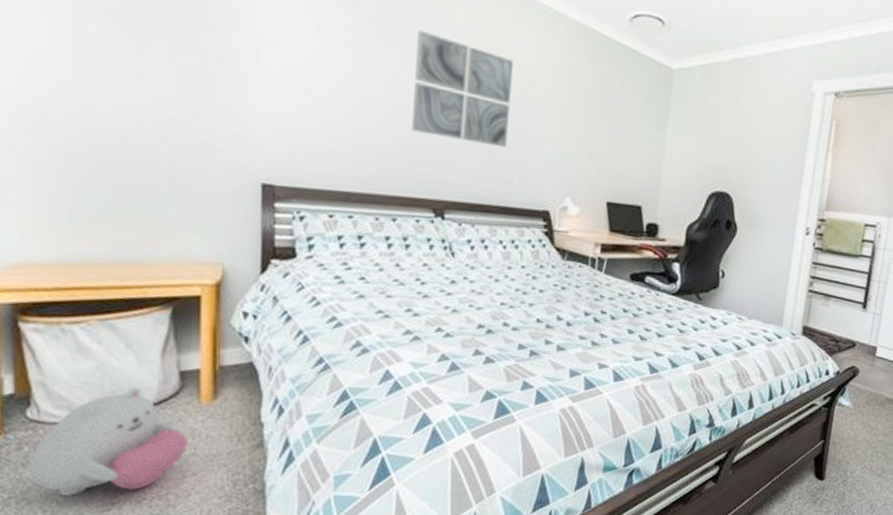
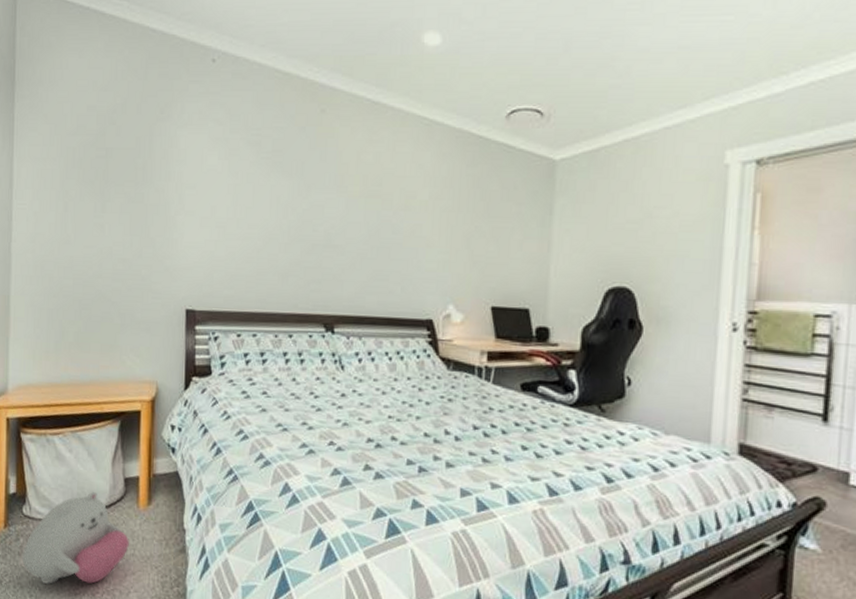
wall art: present [412,29,513,148] -> none [305,157,393,260]

